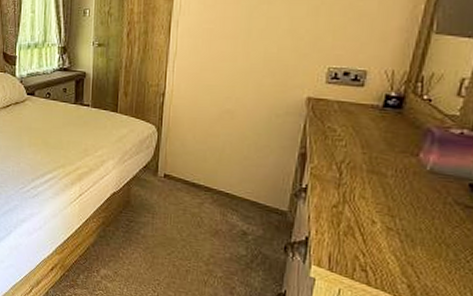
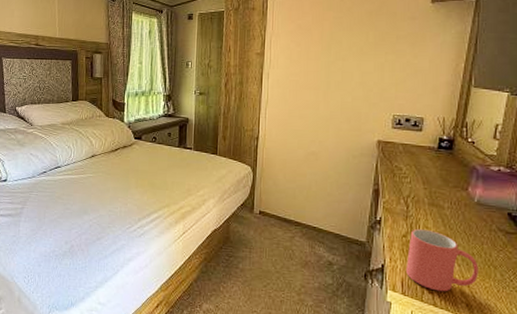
mug: none [335,198,427,271] -> present [406,228,479,292]

